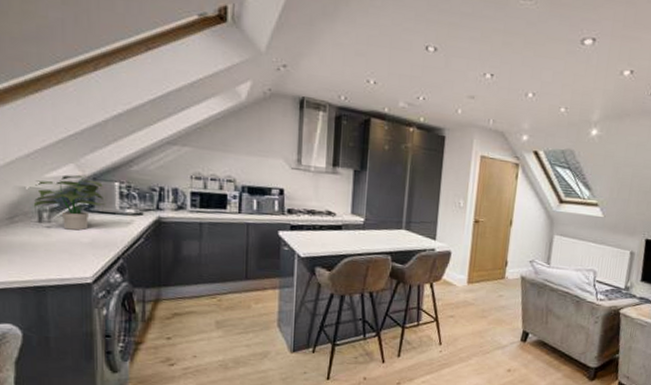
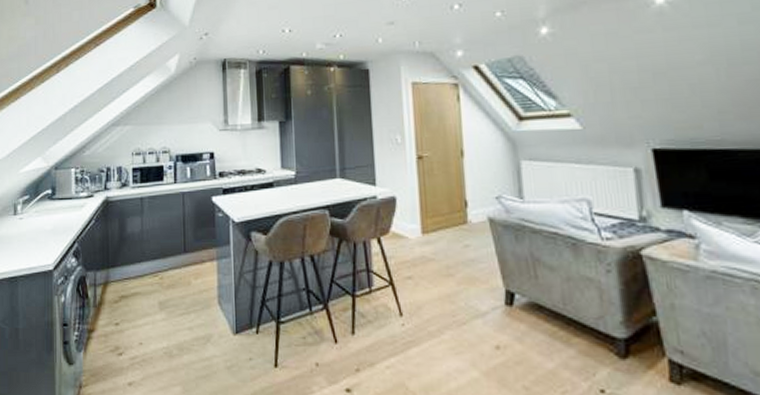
potted plant: present [33,175,105,231] -> none [11,167,64,219]

